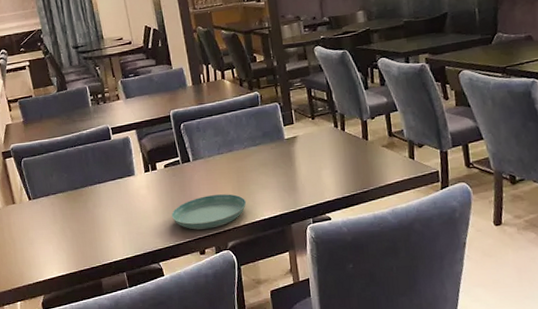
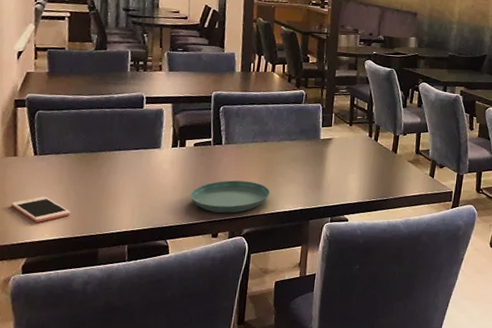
cell phone: none [20,237,71,261] -> present [10,196,71,222]

